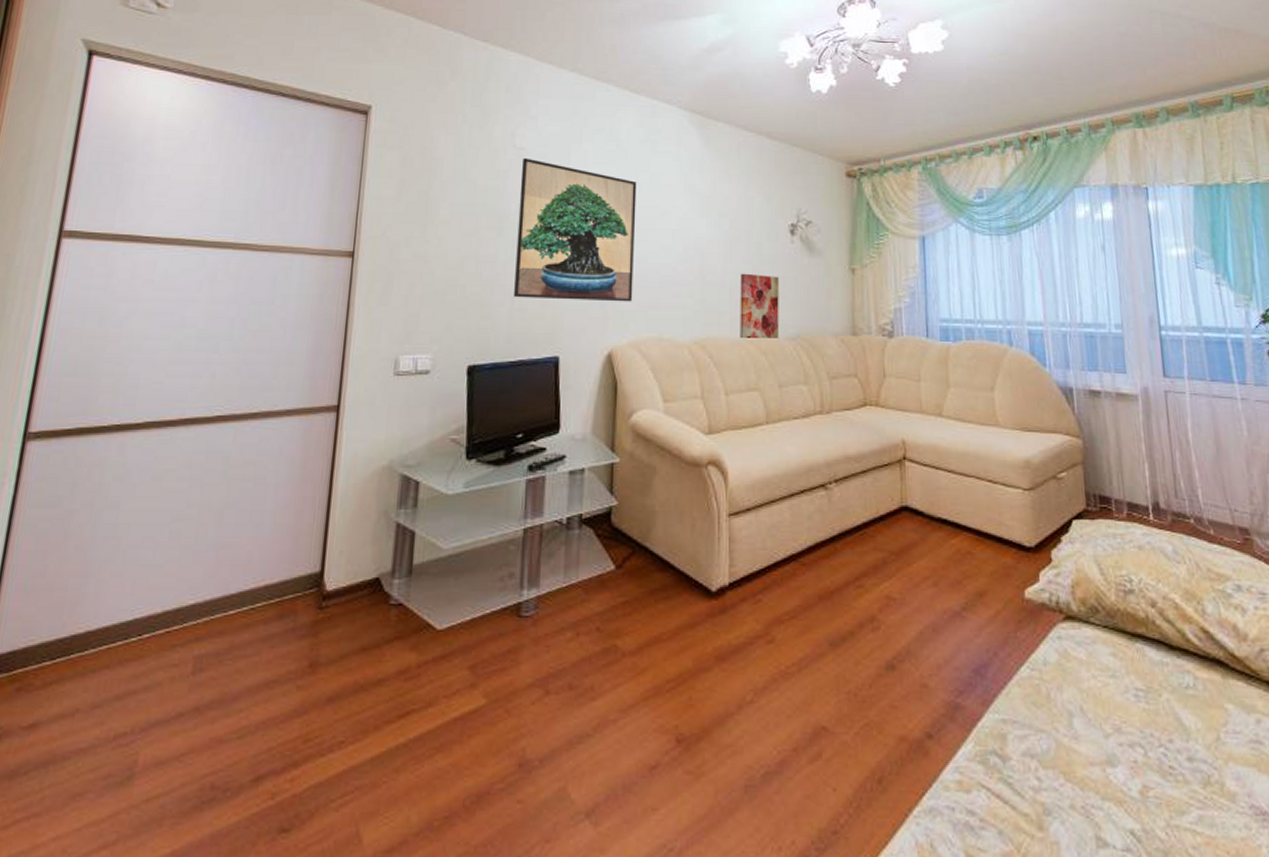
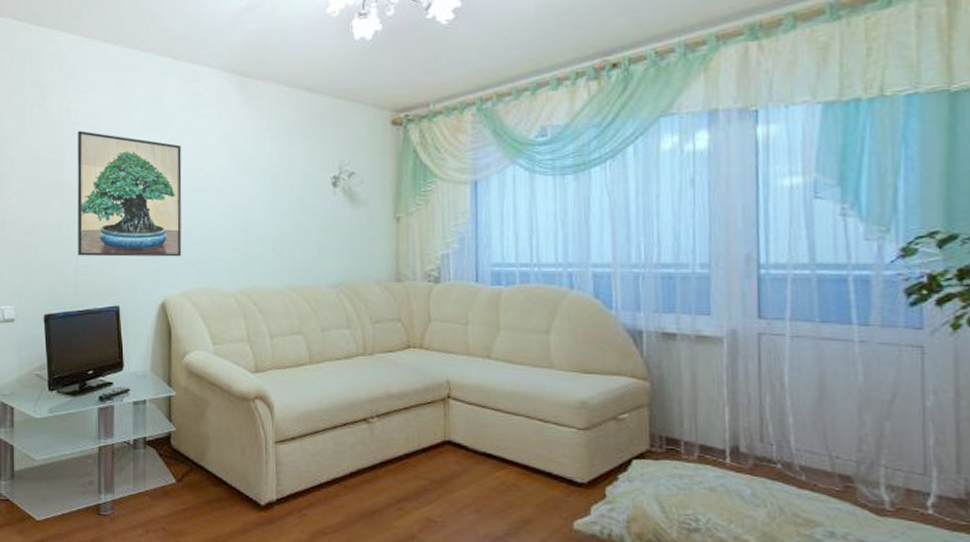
wall art: present [740,273,780,338] -> none [282,226,322,286]

